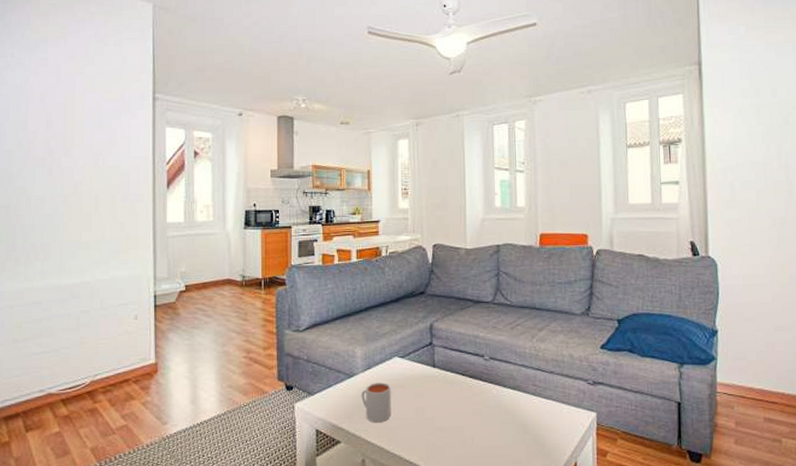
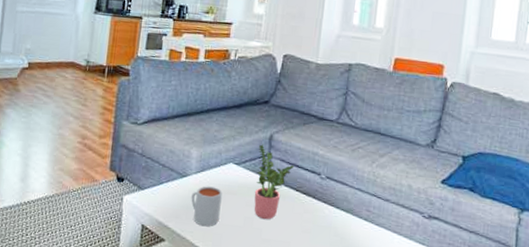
potted plant: none [421,333,457,408] -> present [254,143,294,220]

